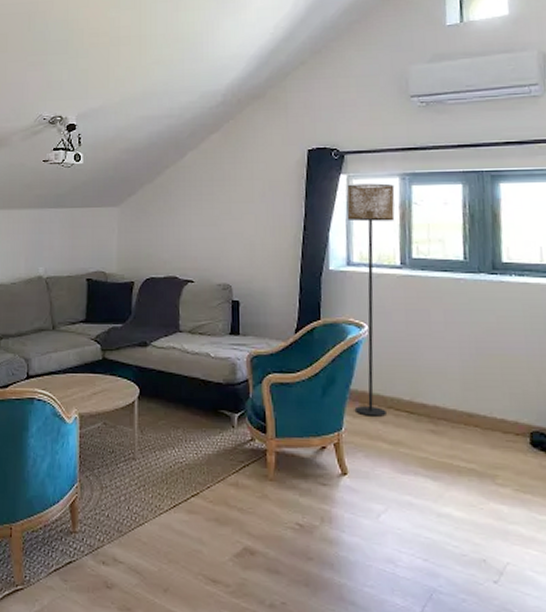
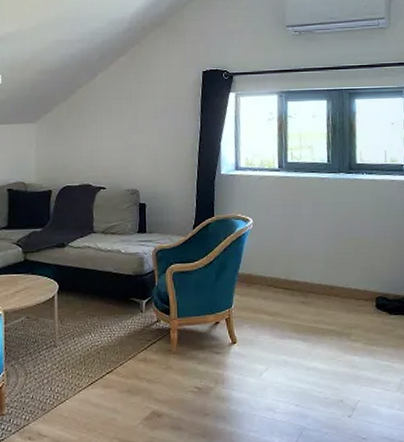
floor lamp: present [347,183,395,417] -> none [235,100,274,294]

